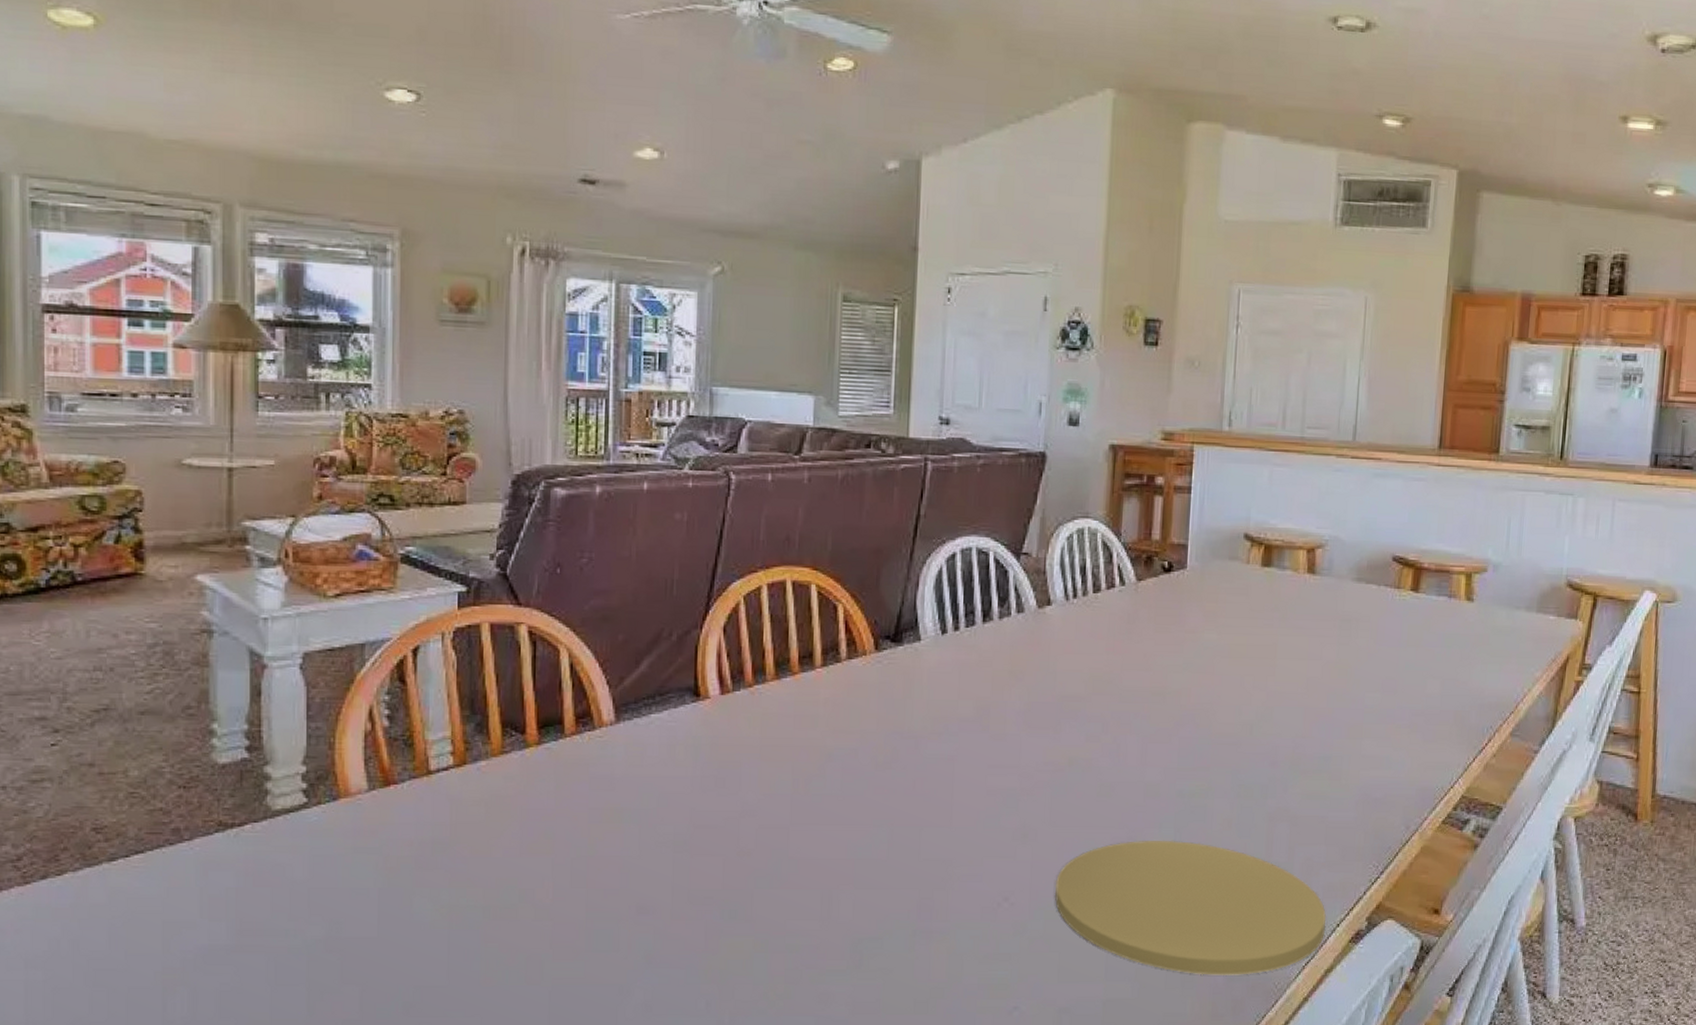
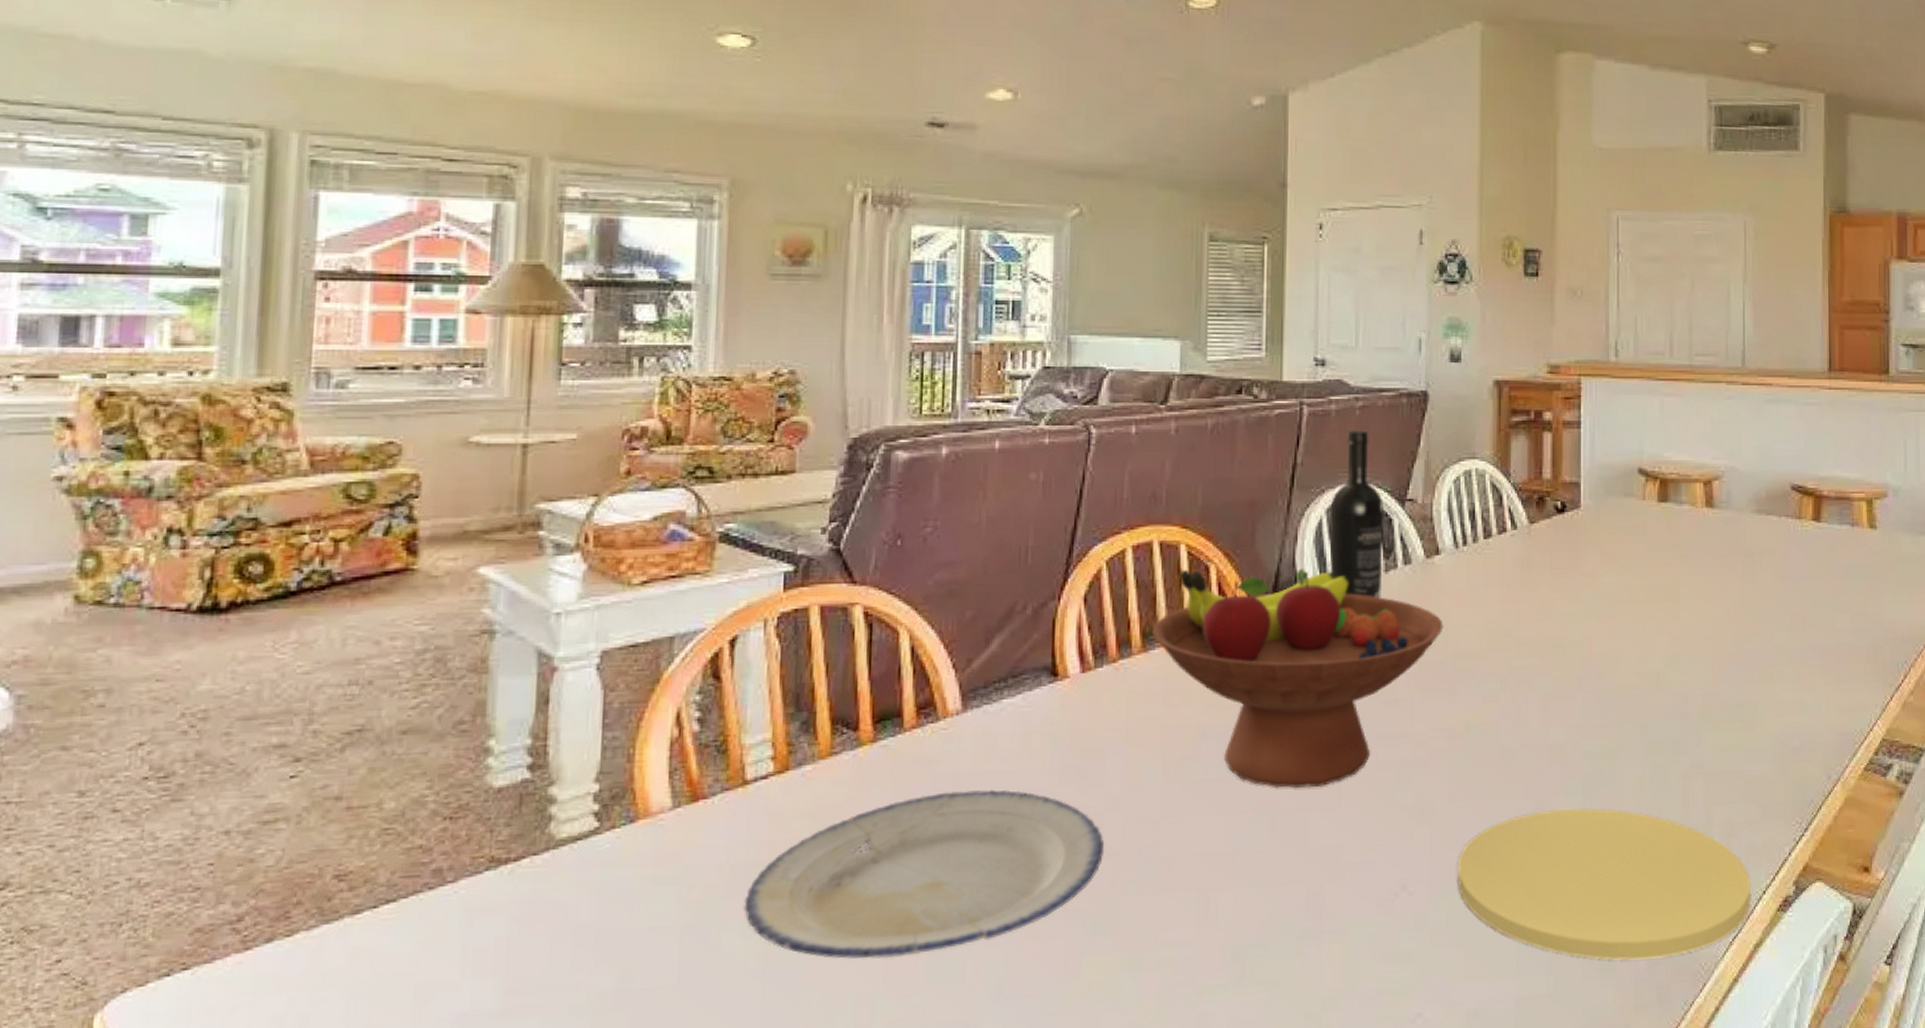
plate: none [431,791,740,928] -> present [744,790,1105,959]
fruit bowl: none [785,607,1052,807] -> present [1153,568,1443,788]
wine bottle: none [947,486,1001,642] -> present [1329,429,1385,598]

